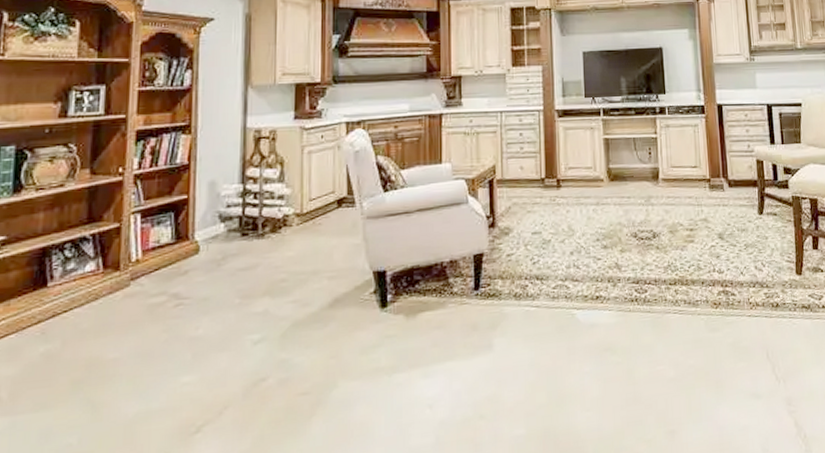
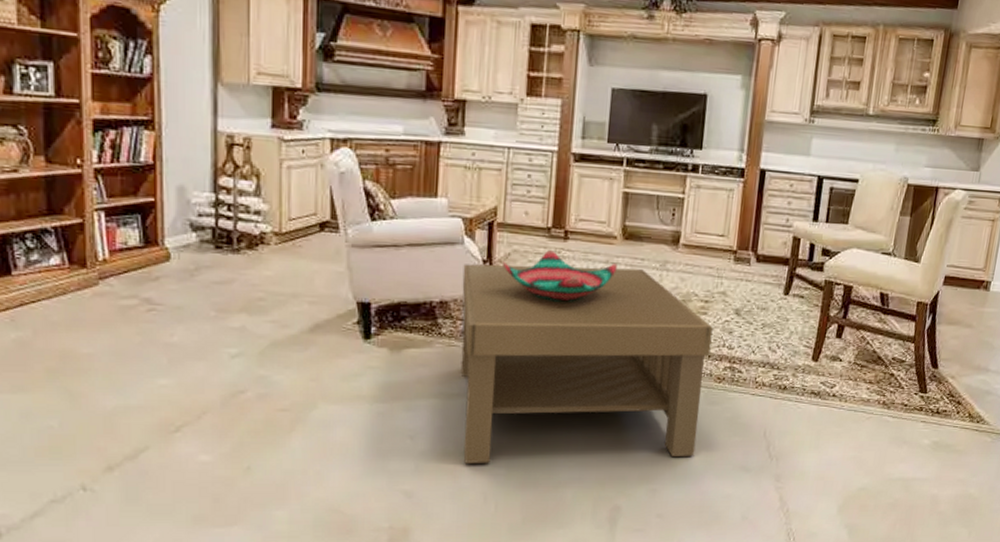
coffee table: none [469,207,705,428] -> present [460,264,713,463]
decorative bowl: none [503,199,607,249] -> present [501,250,617,303]

